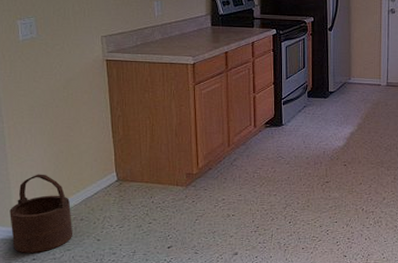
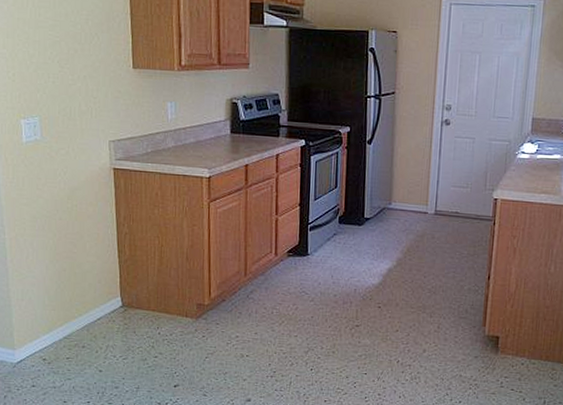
wooden bucket: present [9,174,74,253] -> none [10,292,75,379]

